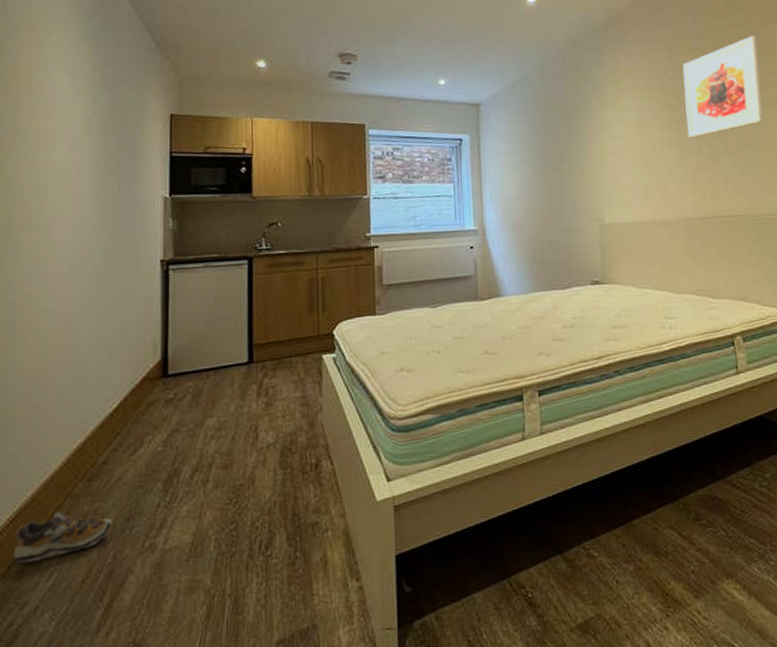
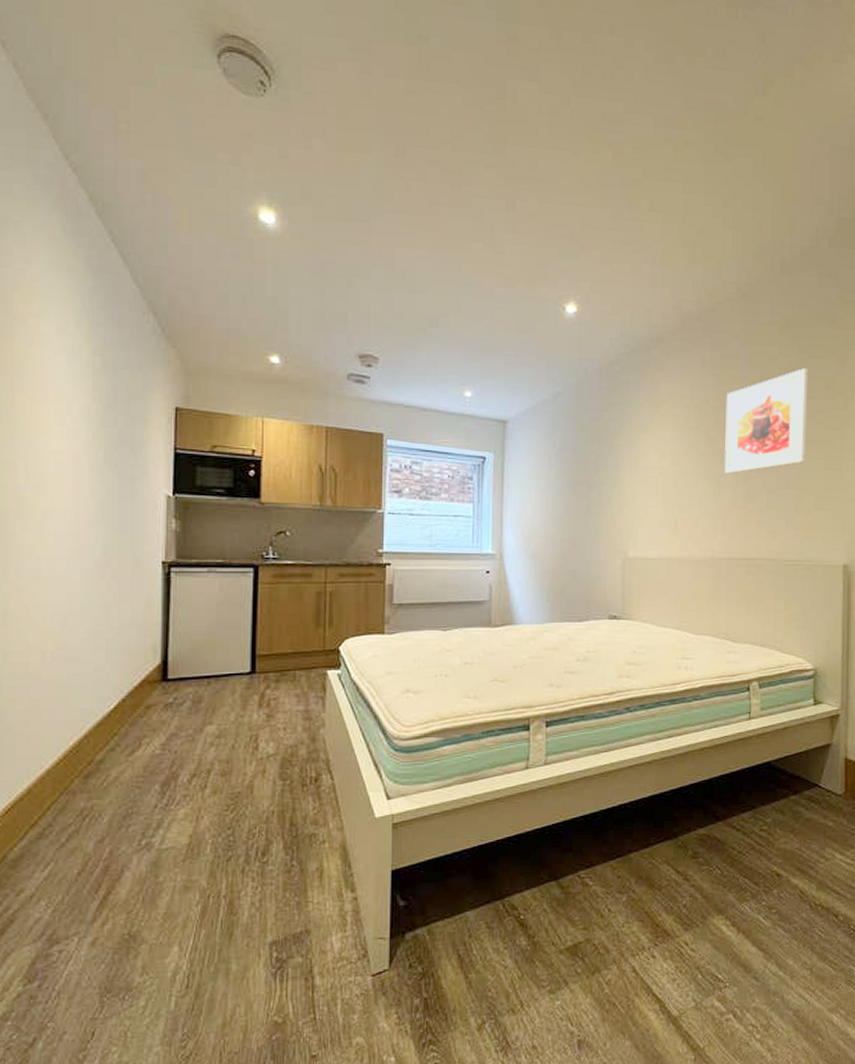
shoe: present [13,512,113,563] -> none [9,806,109,852]

